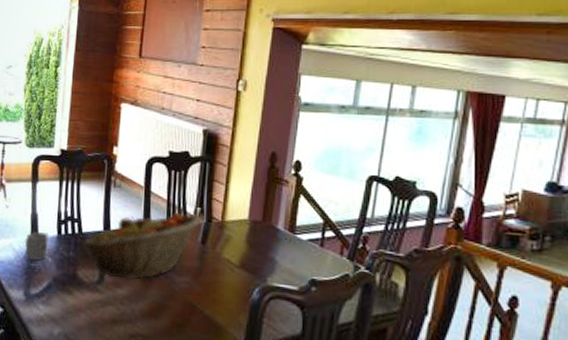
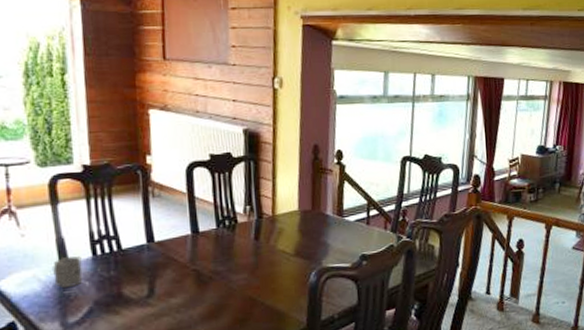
fruit basket: present [83,212,201,279] -> none [124,213,252,288]

